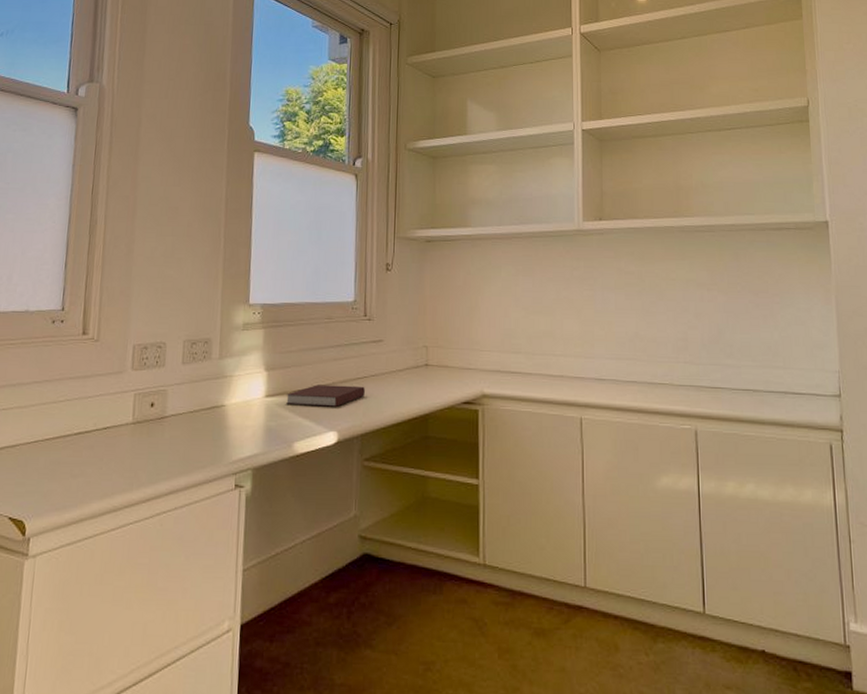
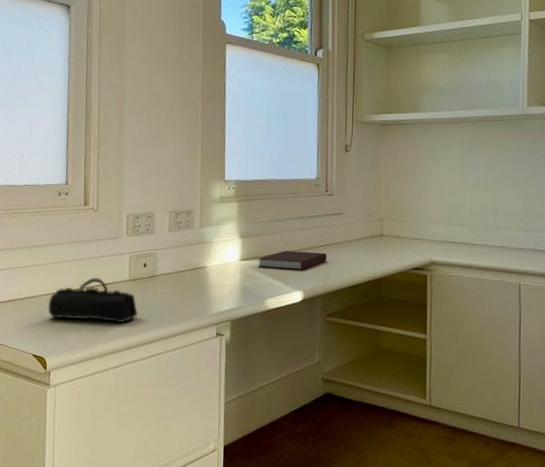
pencil case: none [31,419,142,476] -> present [48,277,139,324]

